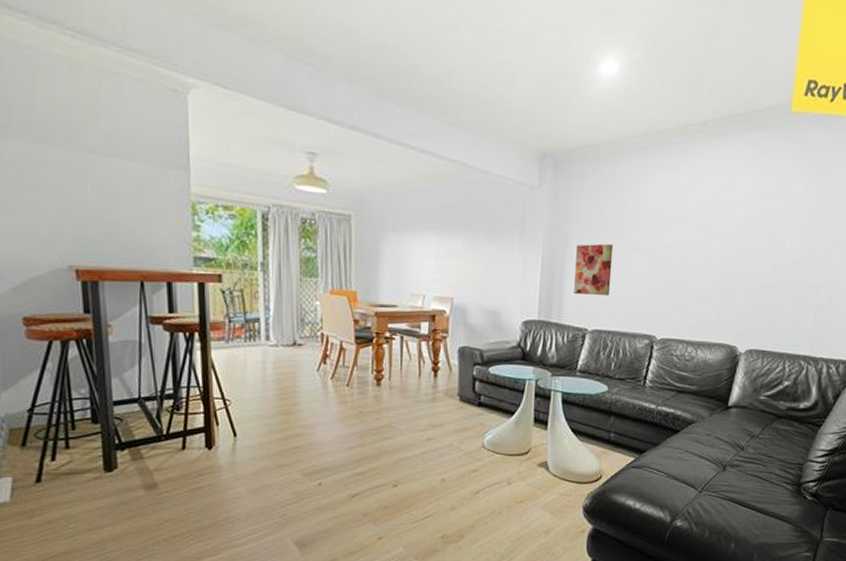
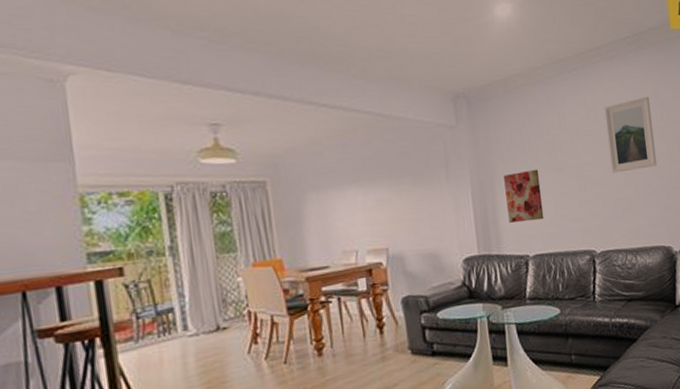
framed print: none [689,183,749,261] -> present [604,96,657,173]

